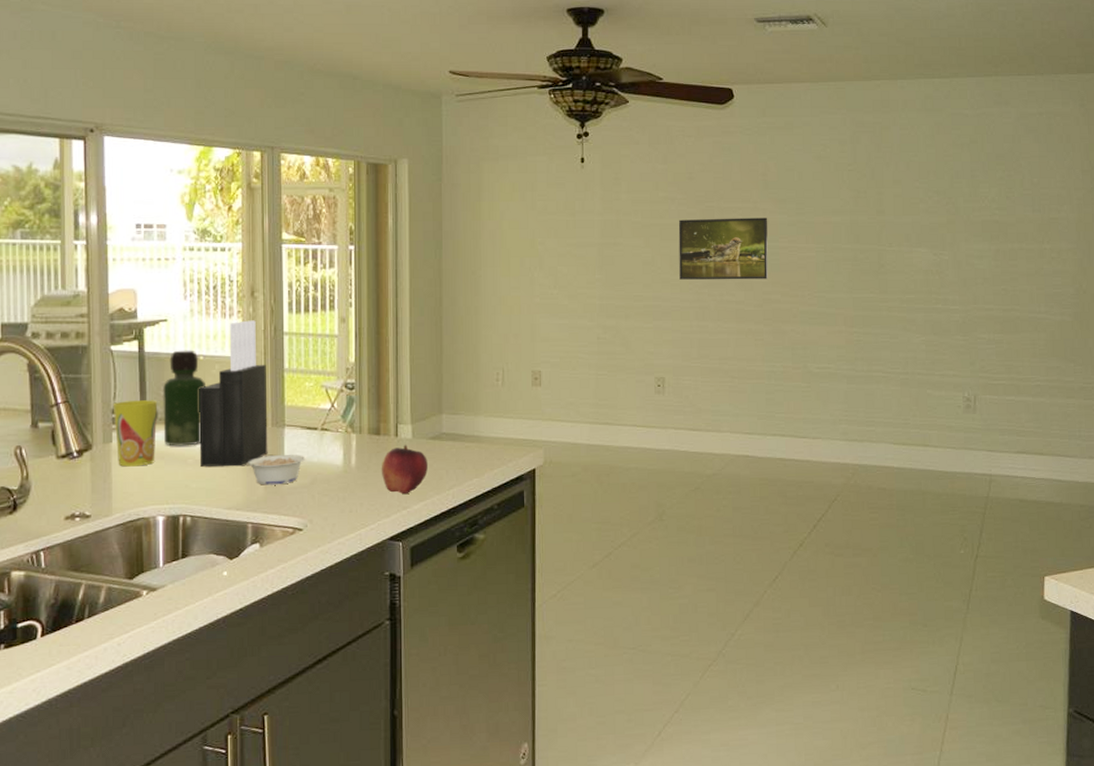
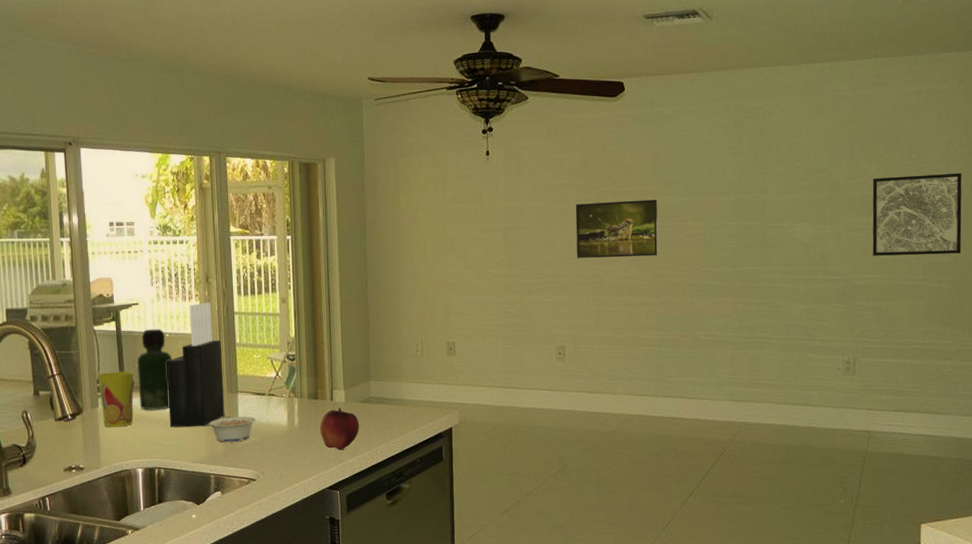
wall art: none [993,199,1084,286] -> present [872,172,962,256]

